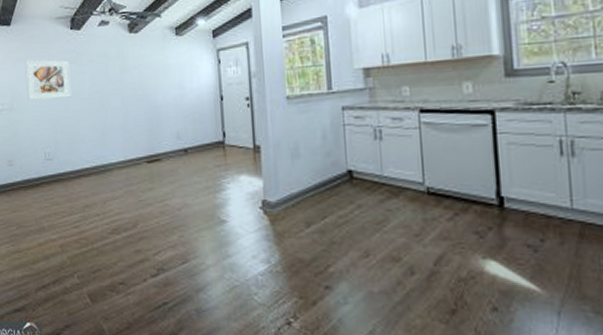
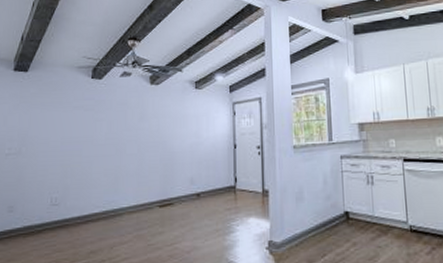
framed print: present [25,59,72,100] -> none [39,105,88,145]

